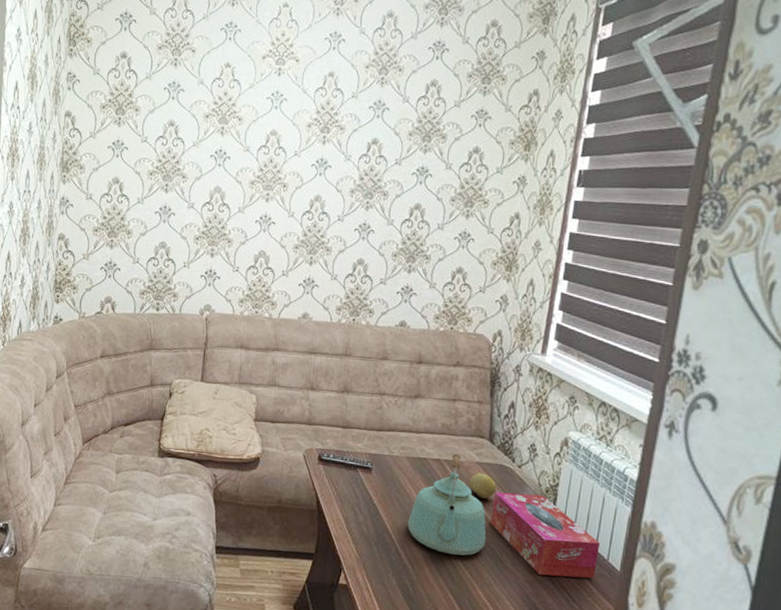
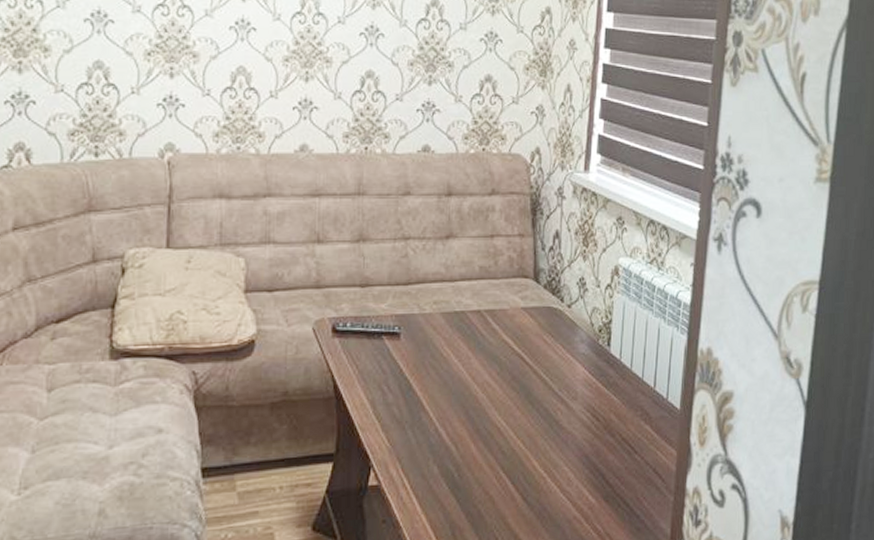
kettle: present [408,453,486,556] -> none [448,301,538,424]
fruit: present [469,473,496,499] -> none [515,320,545,350]
tissue box: present [490,491,601,578] -> none [541,336,659,430]

